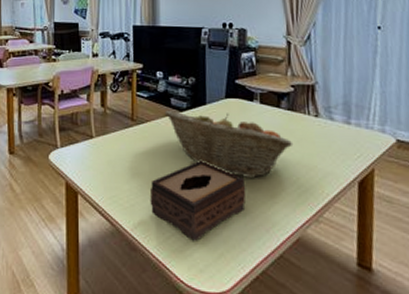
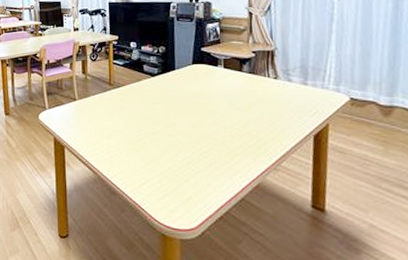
tissue box: present [149,161,246,241] -> none [126,119,212,186]
fruit basket: present [164,111,294,178] -> none [138,76,254,133]

